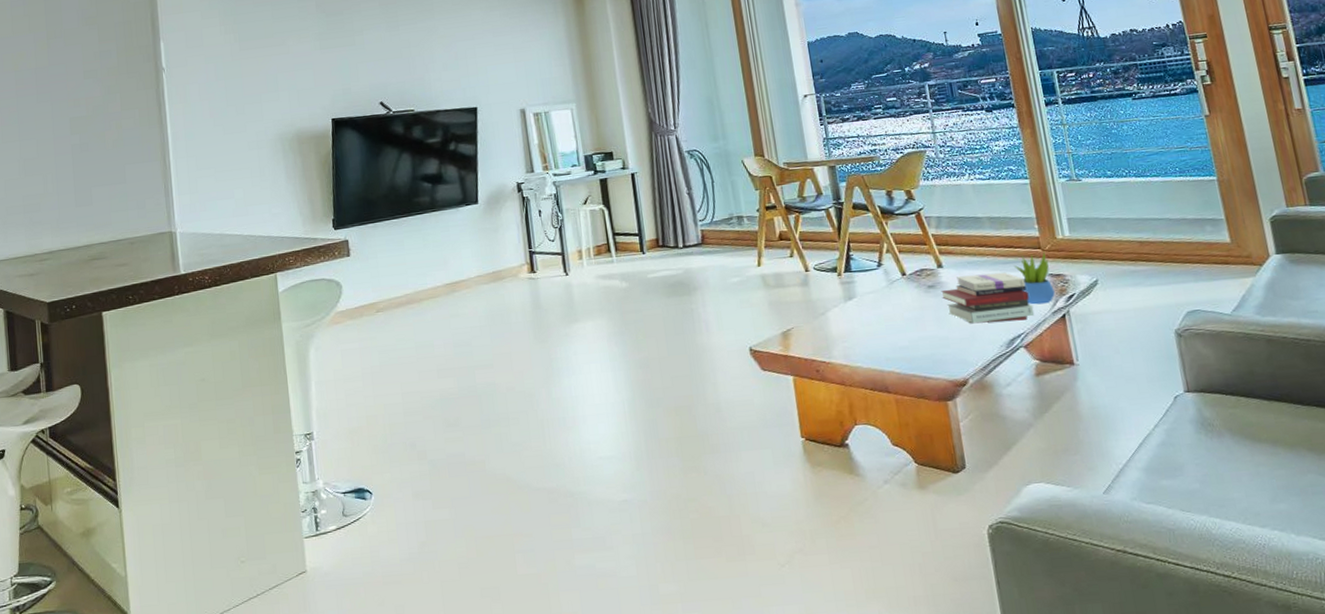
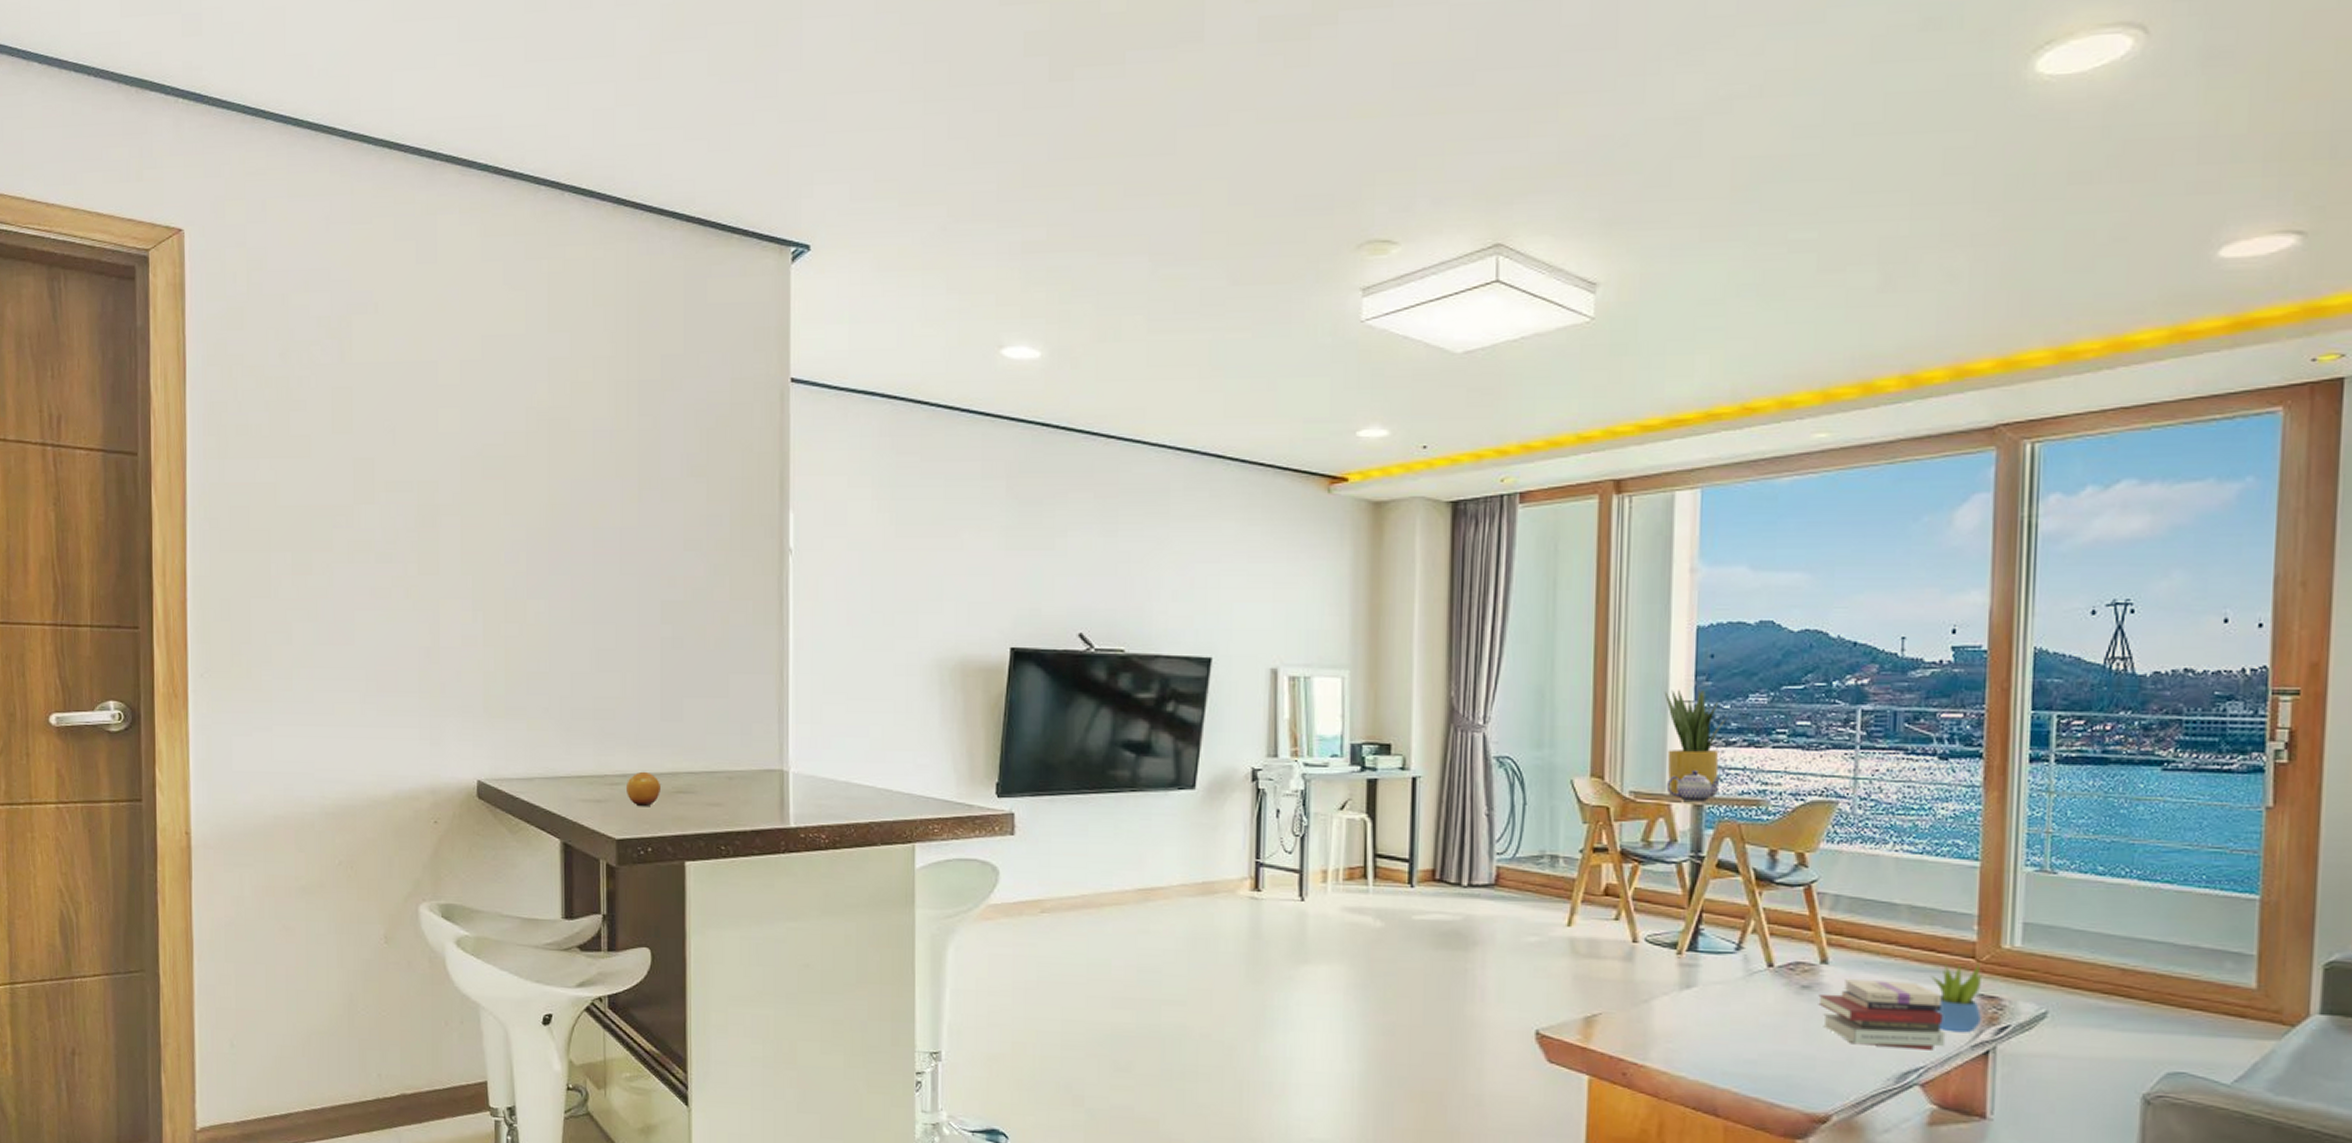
fruit: none [52,247,79,275] -> present [627,771,660,807]
planter: none [794,83,842,161] -> present [1664,687,1728,794]
teapot: none [807,141,845,166] -> present [1666,769,1722,803]

